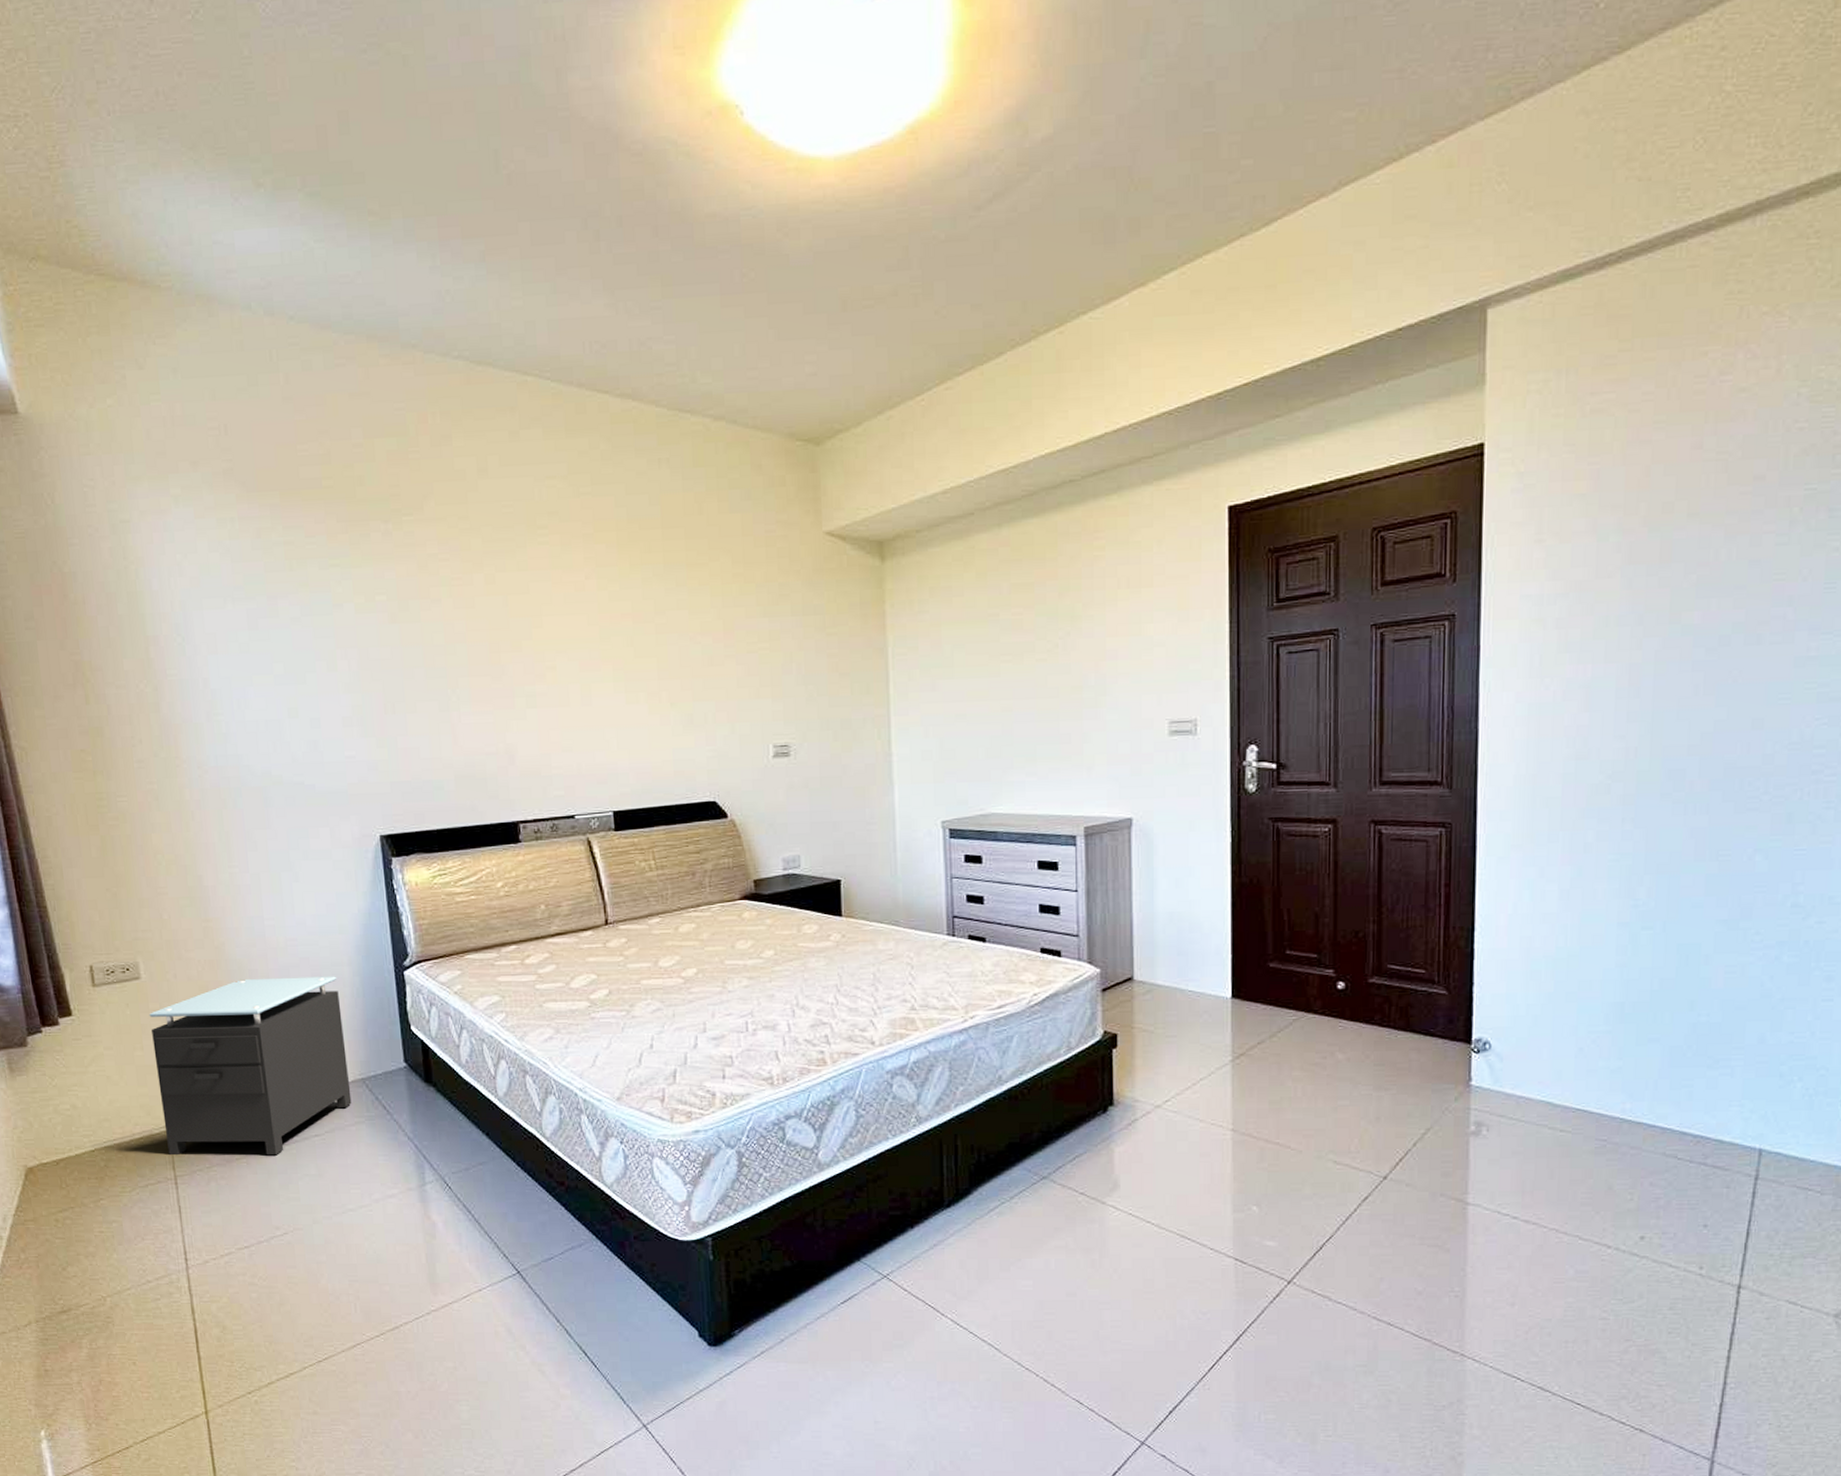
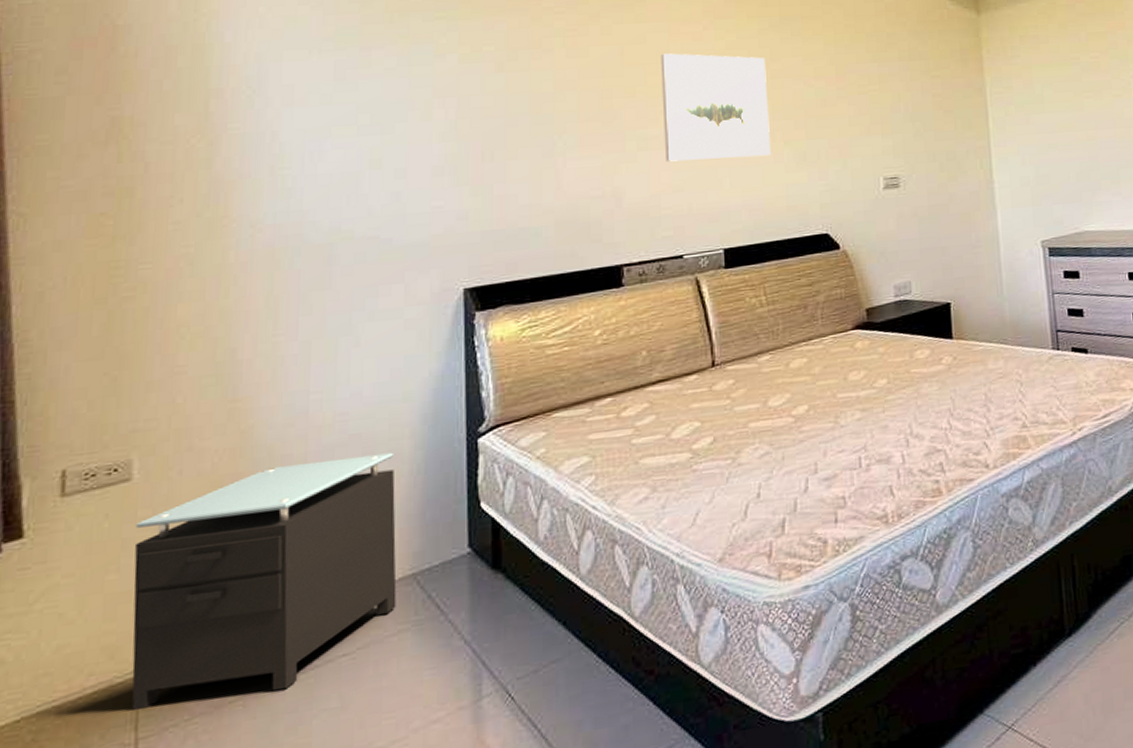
wall art: none [543,604,657,720] -> present [660,53,771,162]

